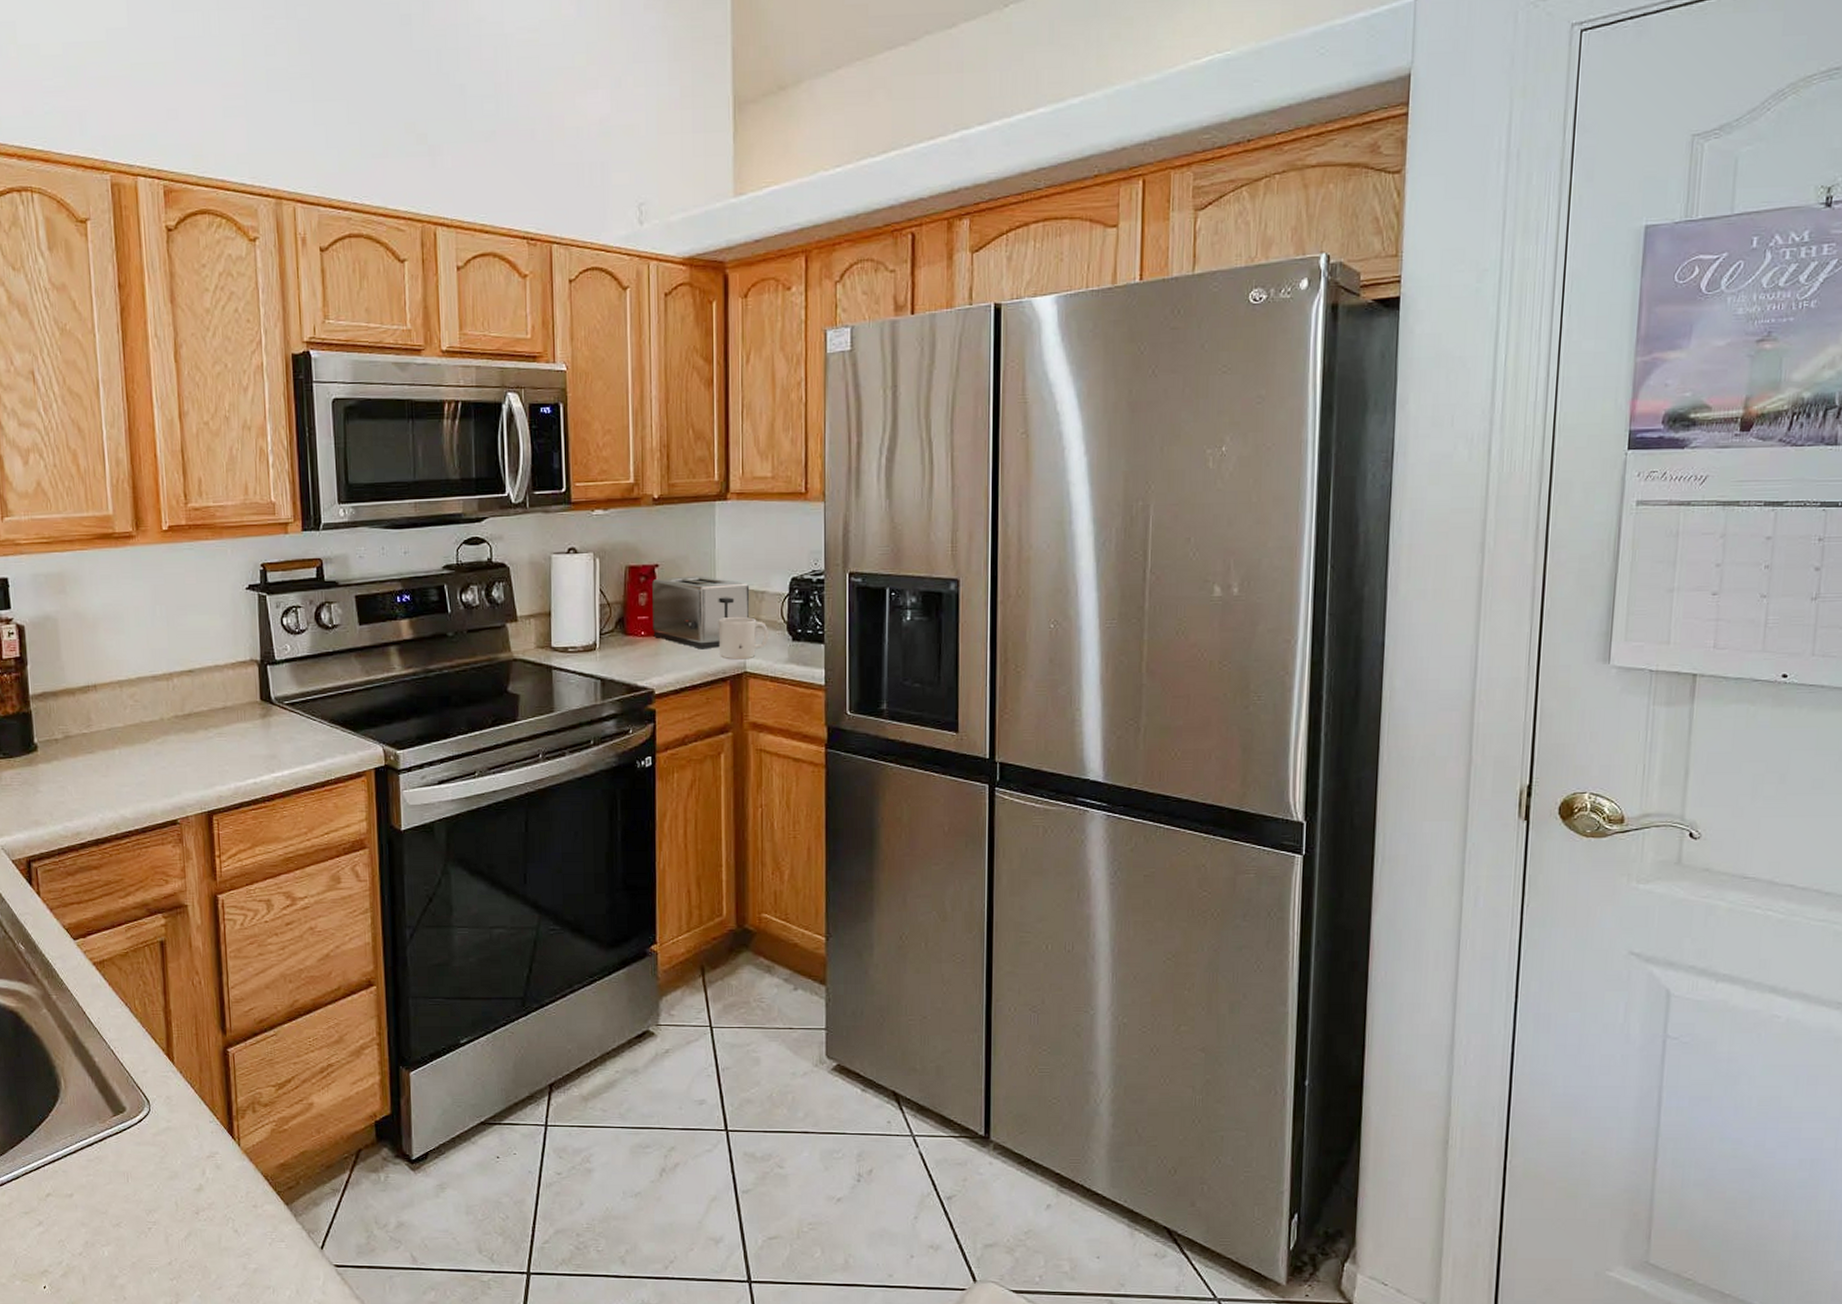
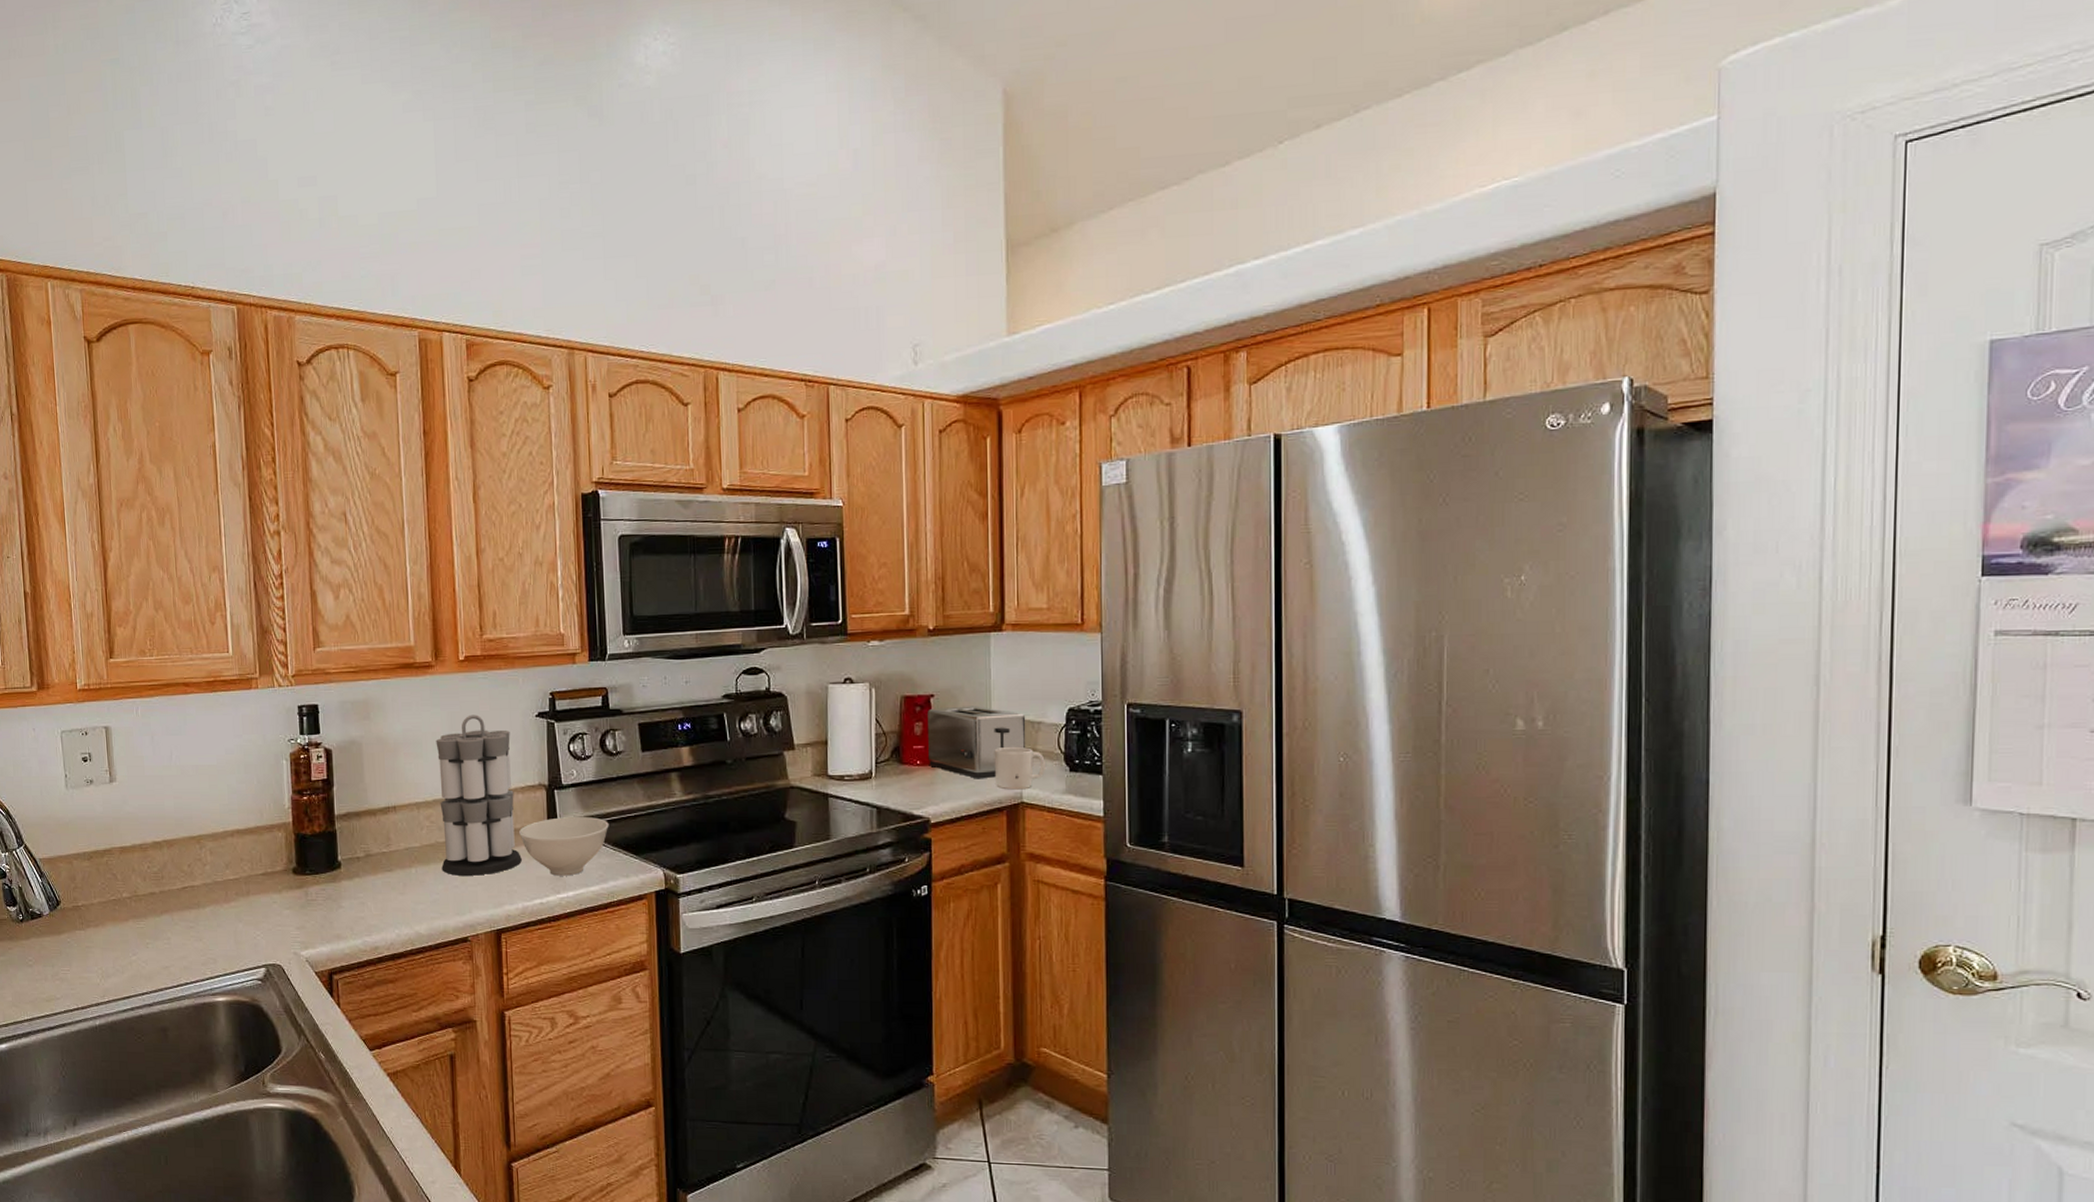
spice rack: none [138,587,233,756] -> present [436,714,522,876]
bowl: none [230,693,326,755] -> present [519,817,609,876]

